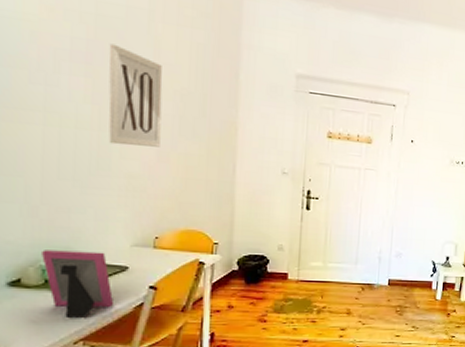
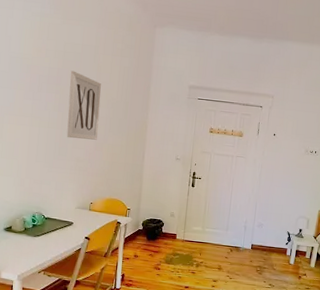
picture frame: present [42,250,113,318] -> none [24,208,63,256]

